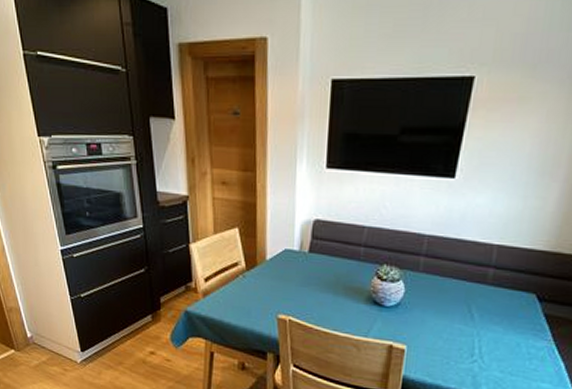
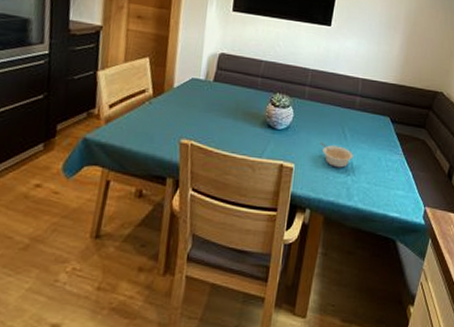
legume: none [439,322,482,353] -> present [321,142,353,168]

